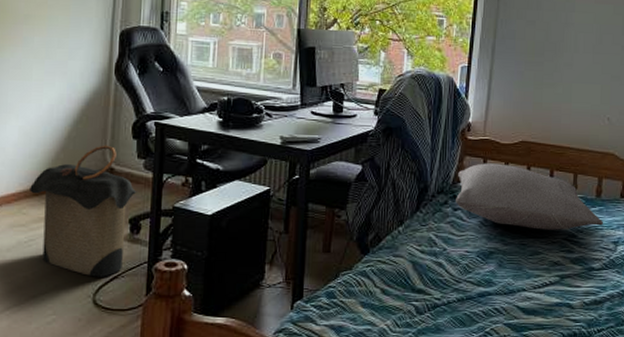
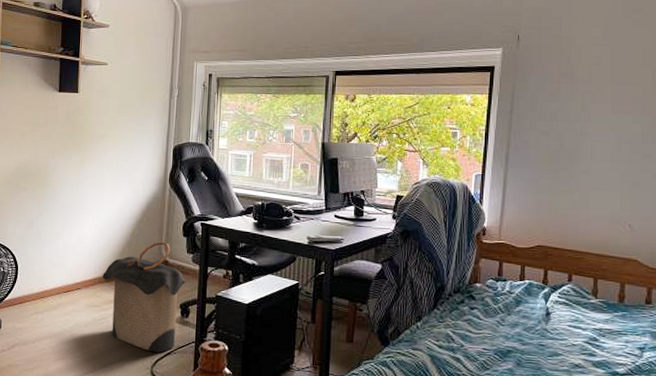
pillow: present [456,163,603,230] -> none [472,265,627,334]

